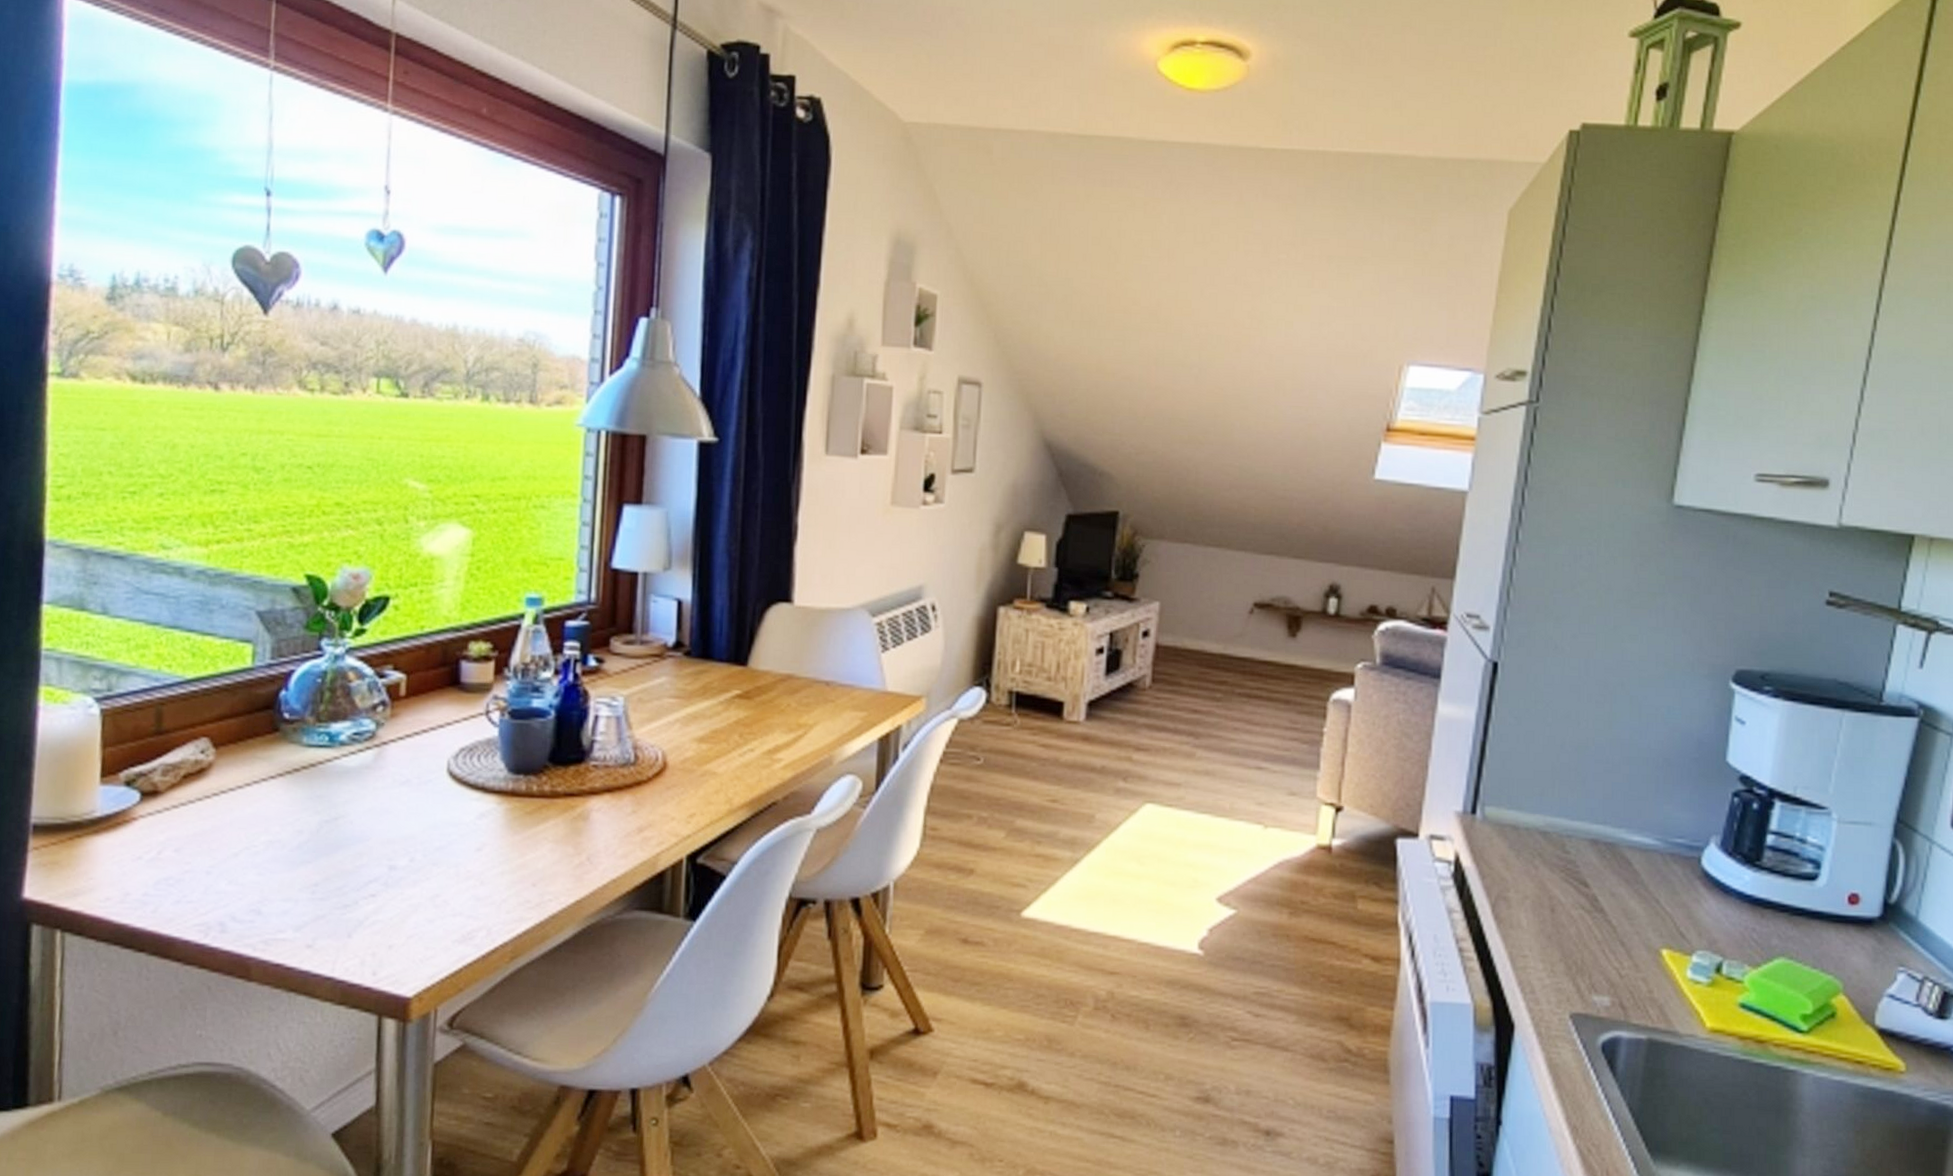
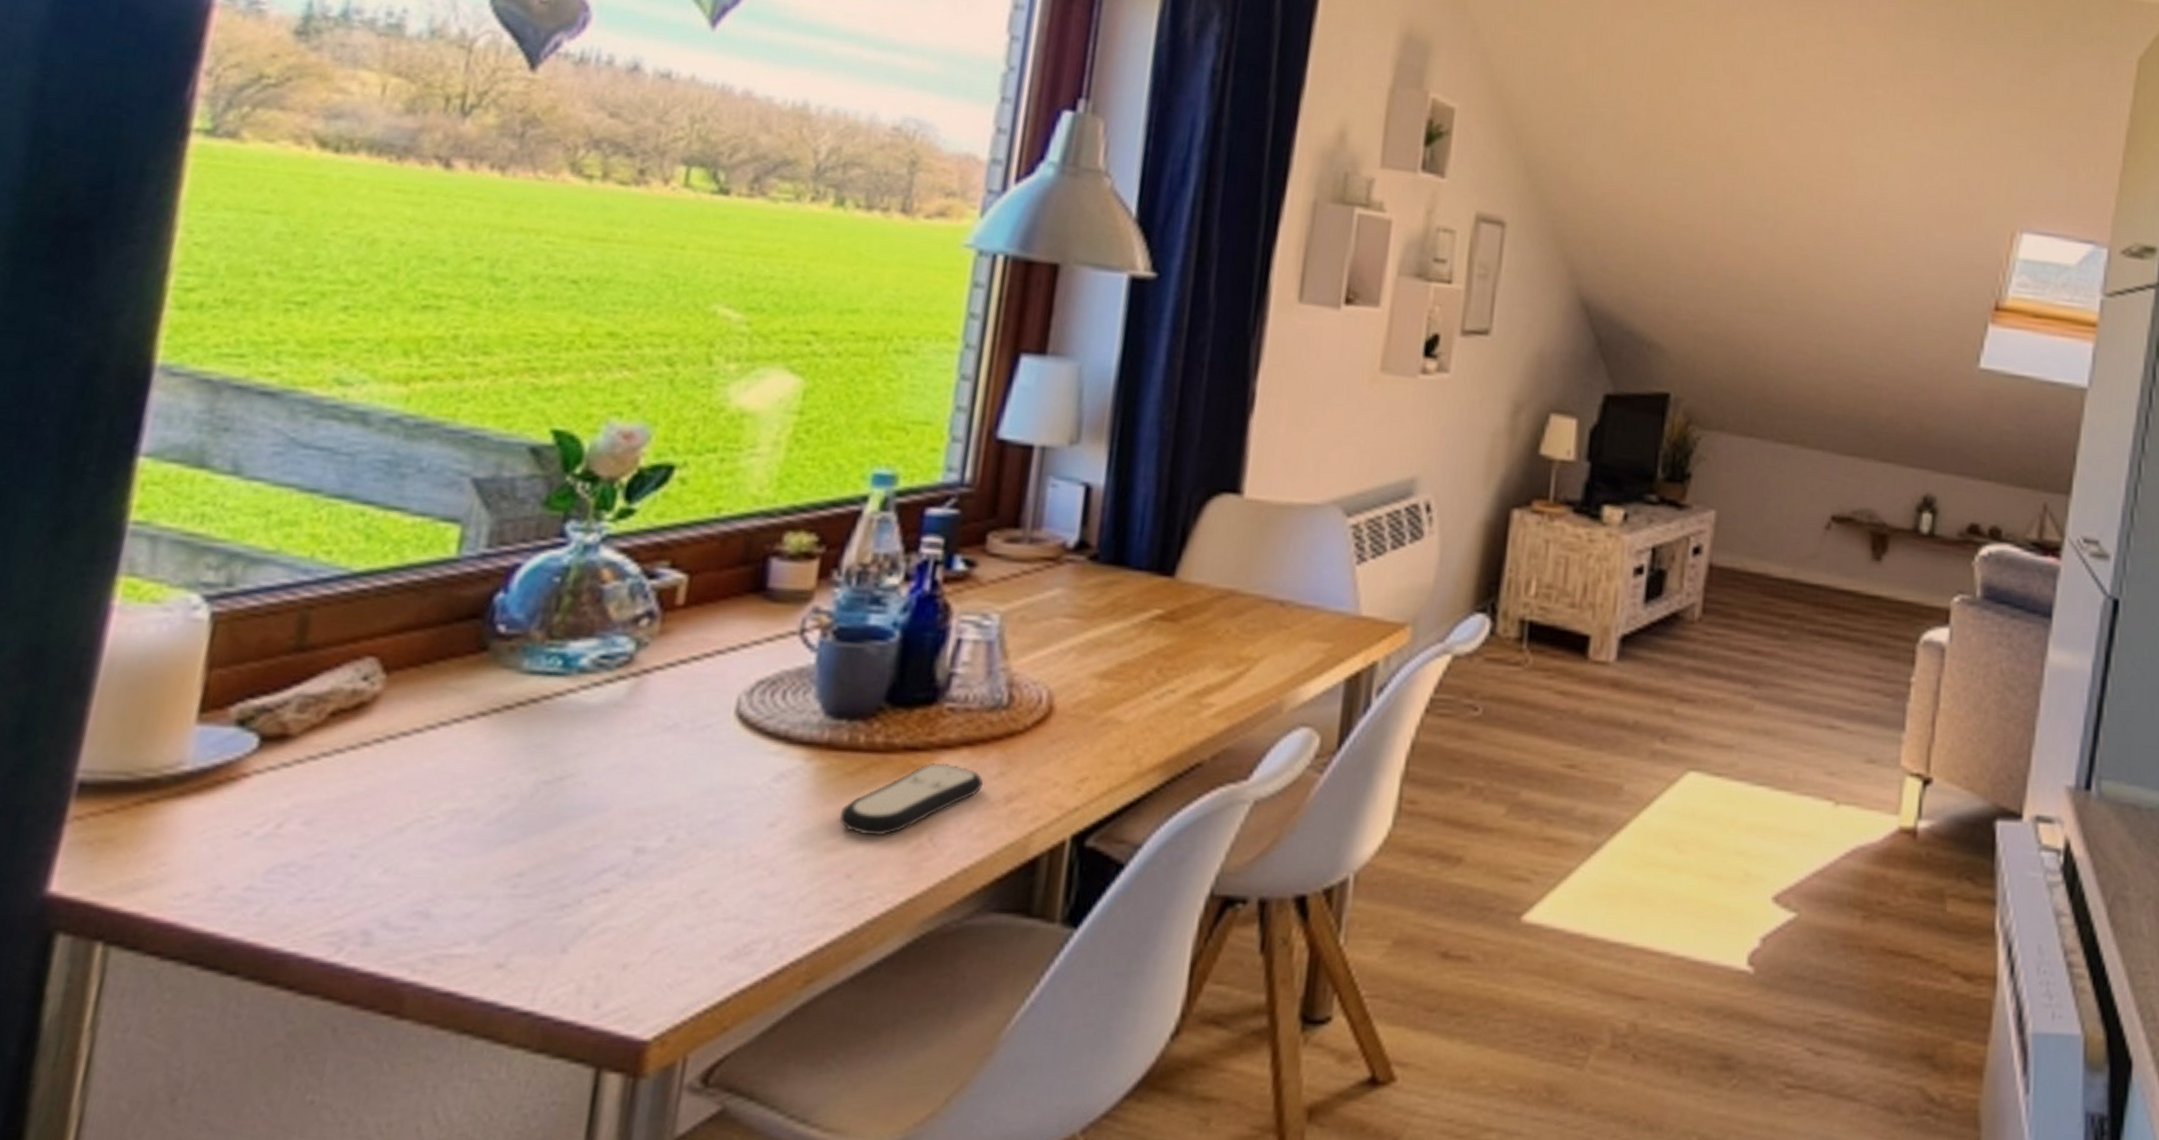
remote control: none [524,804,622,856] -> present [838,762,984,835]

